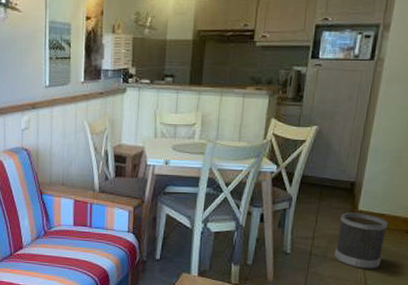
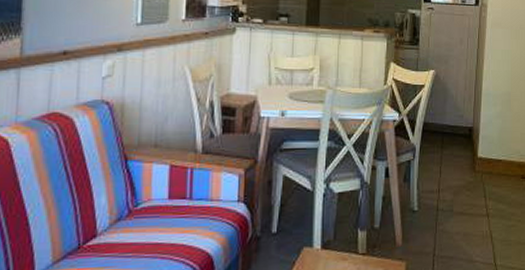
wastebasket: present [334,212,388,269] -> none [459,160,505,221]

